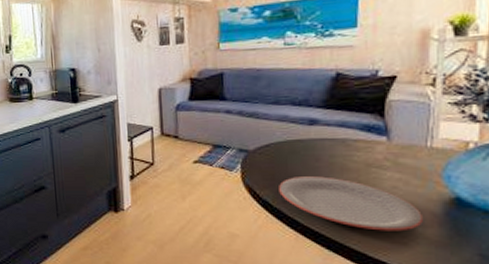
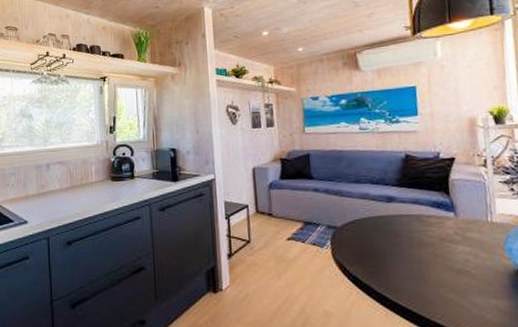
plate: present [279,176,423,231] -> none [366,251,495,304]

